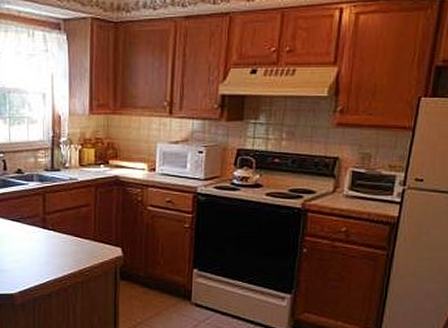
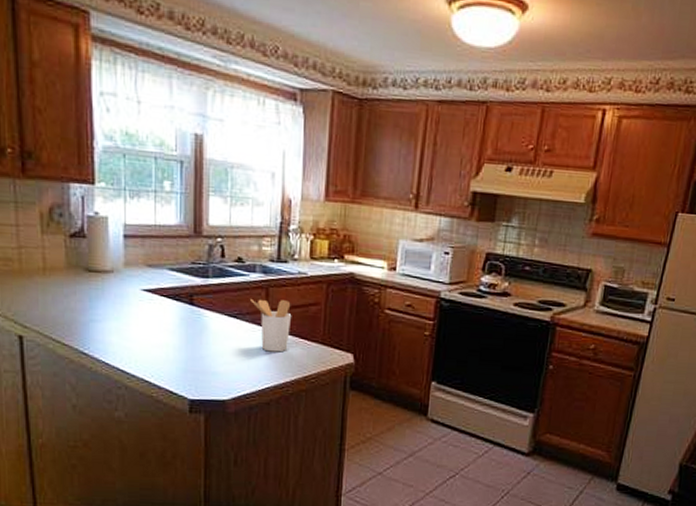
utensil holder: none [30,204,66,250] -> present [250,298,292,352]

